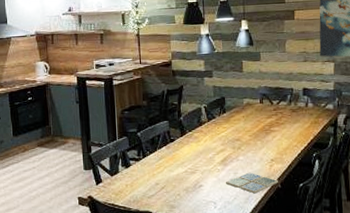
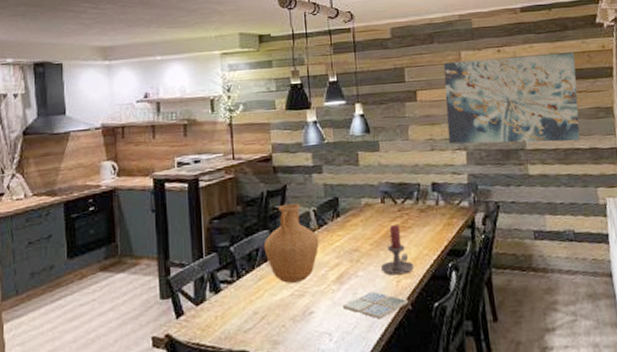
vase: none [164,100,208,163] -> present [263,203,319,283]
candle holder: none [257,121,285,161] -> present [380,225,414,276]

